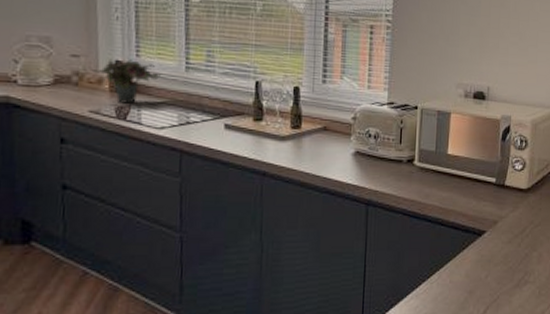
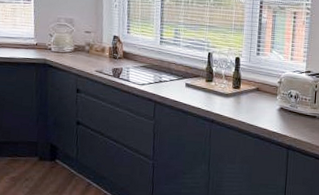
potted plant: present [93,60,162,104] -> none [99,35,144,67]

